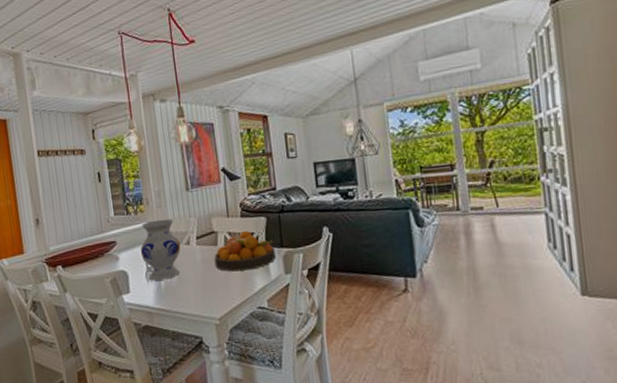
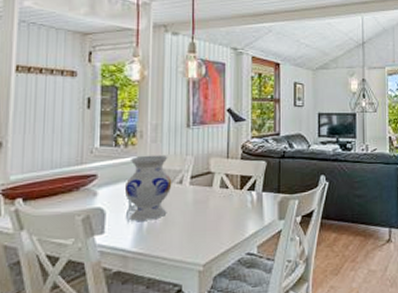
fruit bowl: present [214,230,277,272] -> none [207,173,272,215]

